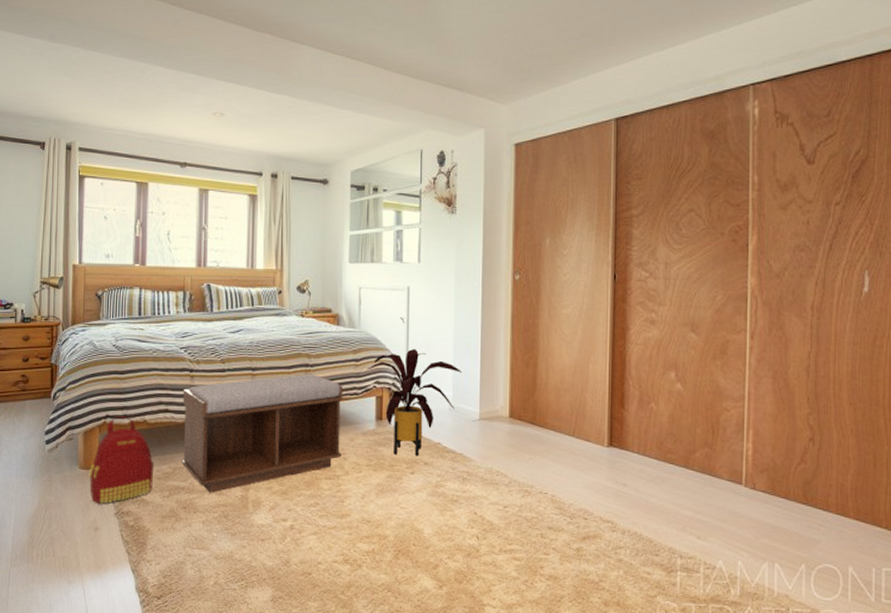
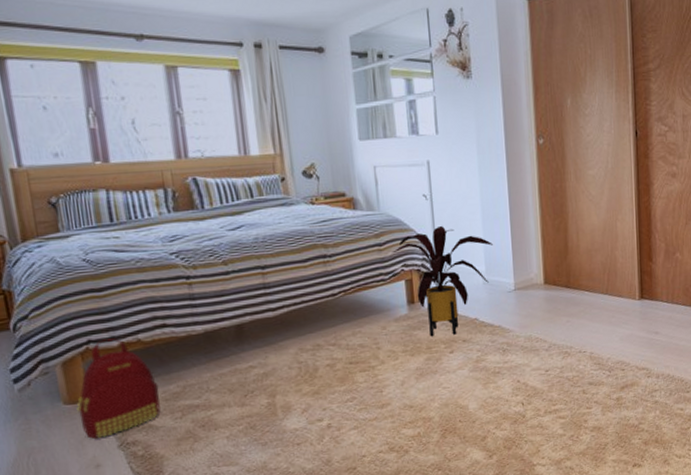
bench: present [181,374,343,493] -> none [180,265,375,406]

